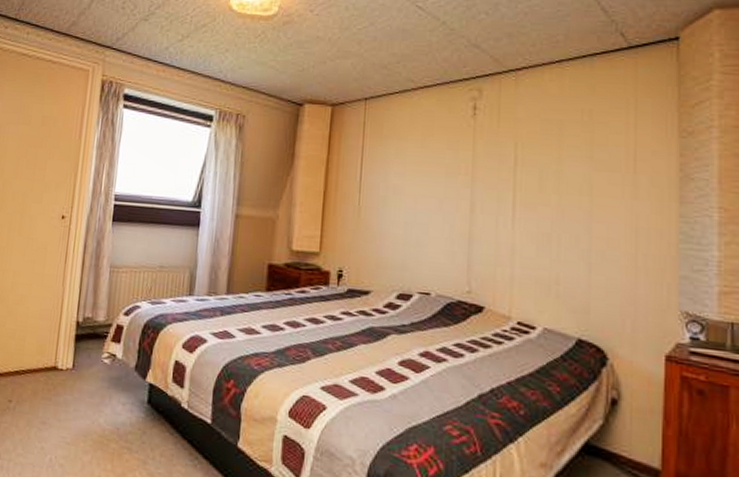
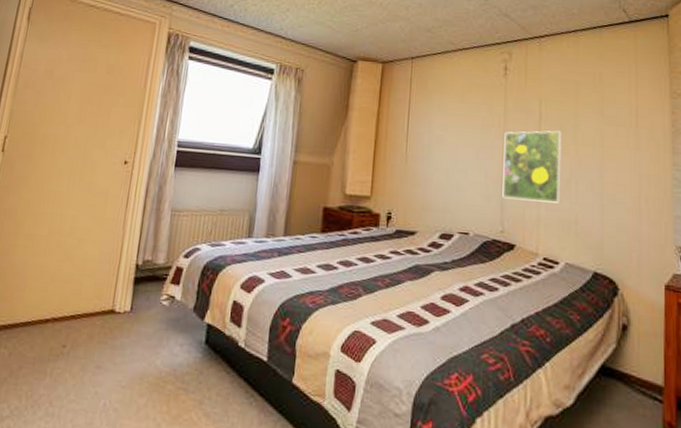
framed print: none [469,177,542,261] -> present [502,130,562,204]

